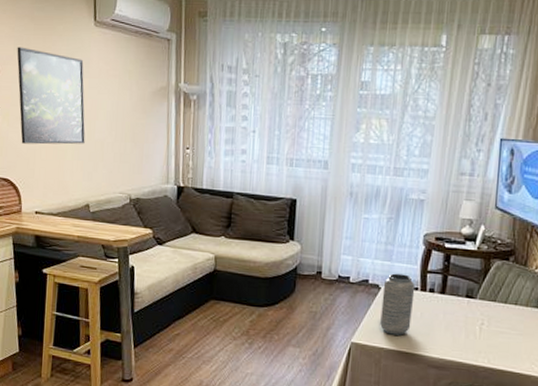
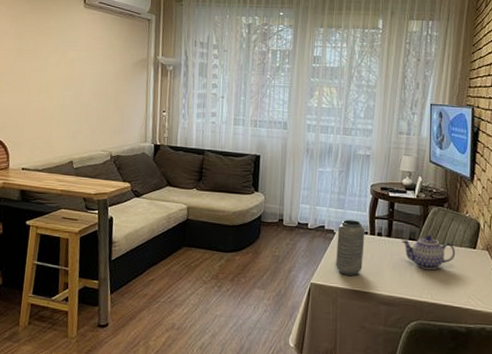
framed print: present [17,47,85,145] -> none [12,23,73,108]
teapot: none [457,291,520,332] -> present [402,234,456,271]

